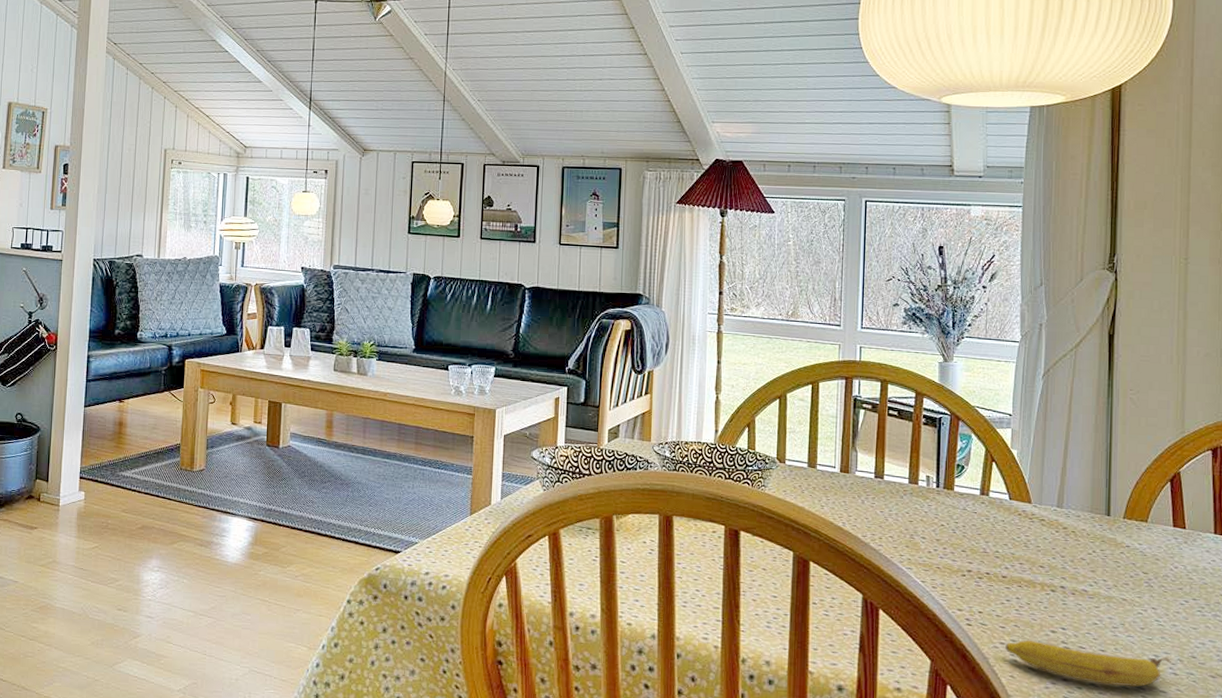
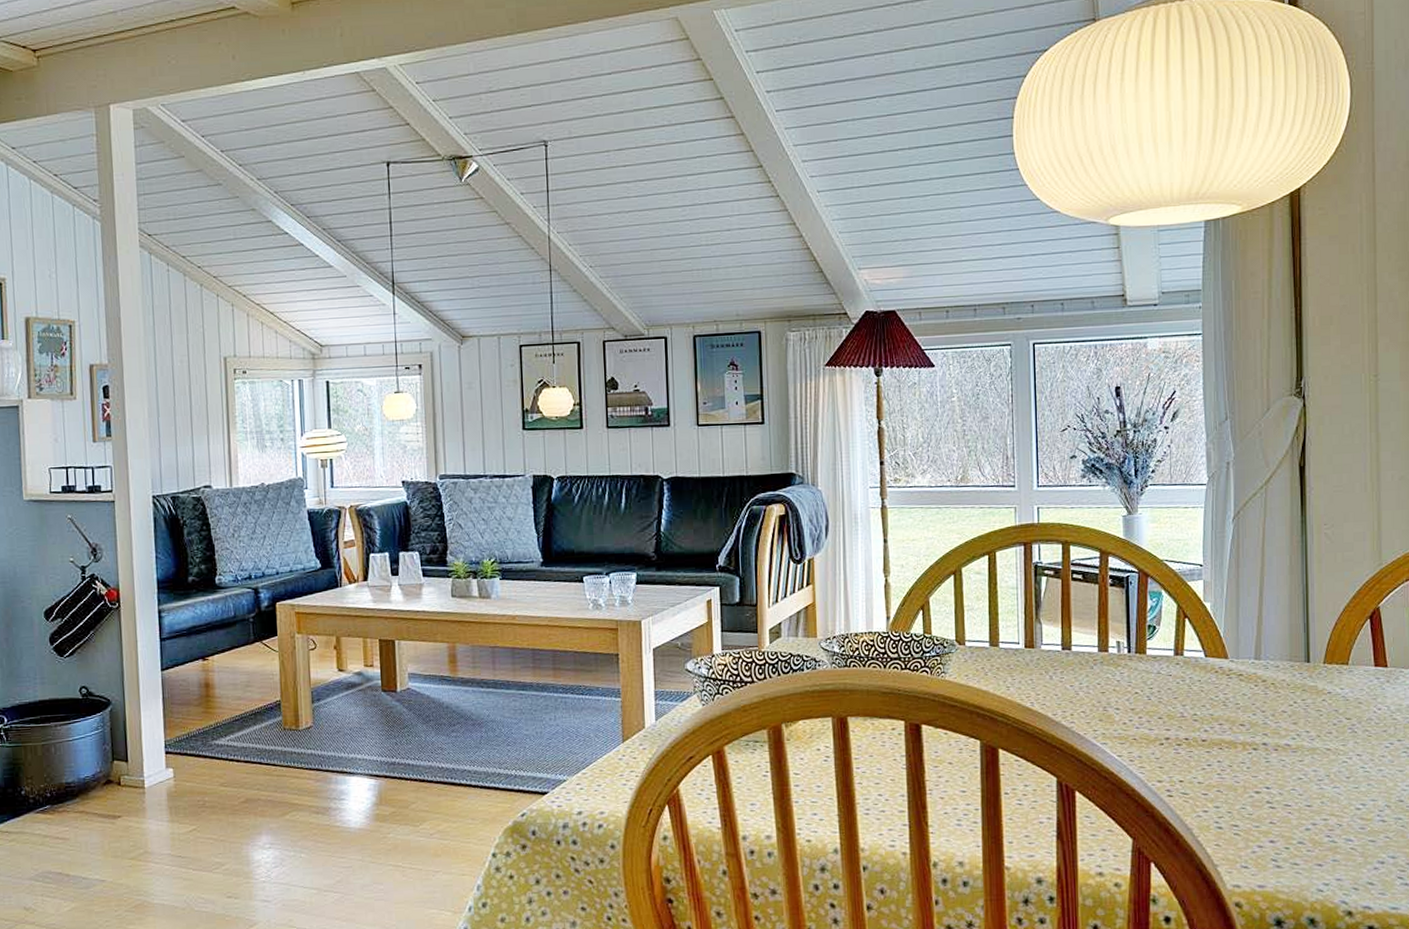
banana: present [1005,640,1171,687] -> none [1209,804,1378,841]

